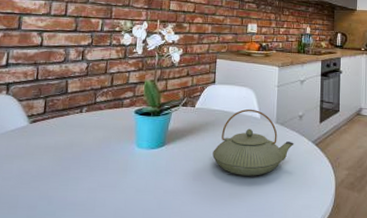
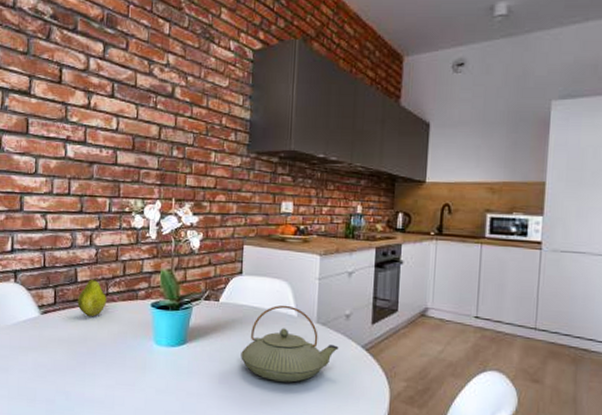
fruit: none [66,88,95,125] -> present [77,277,107,317]

